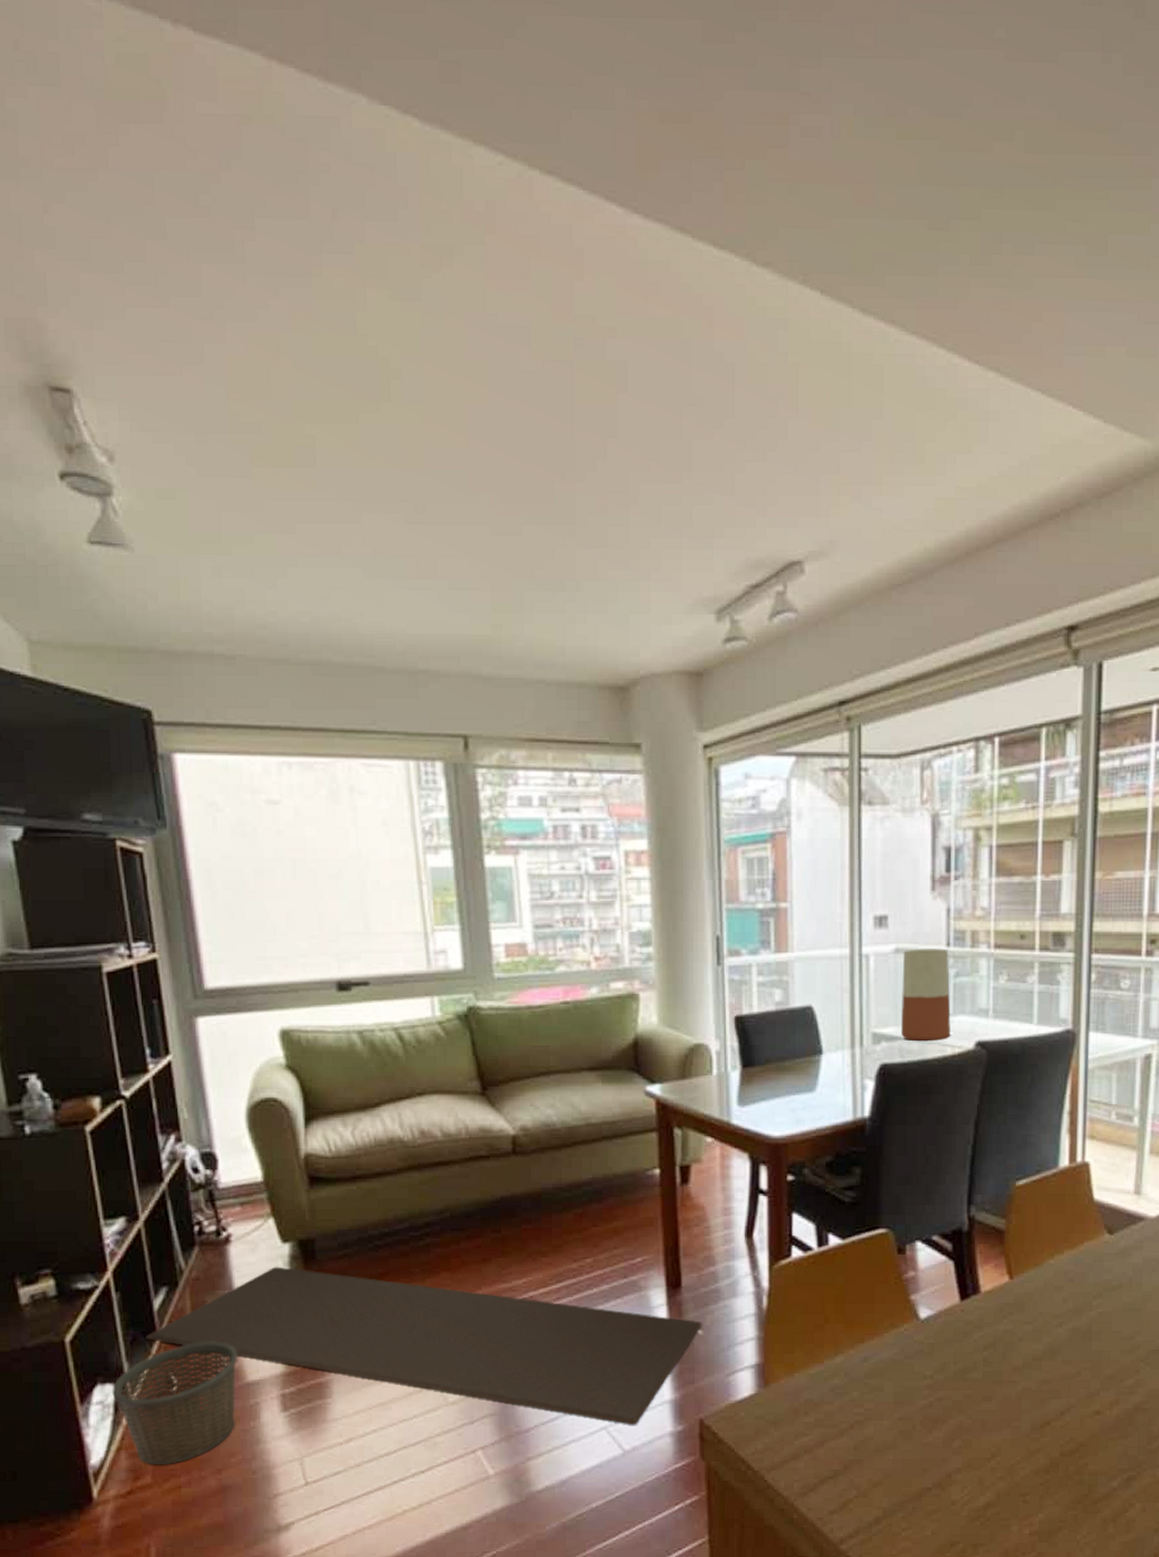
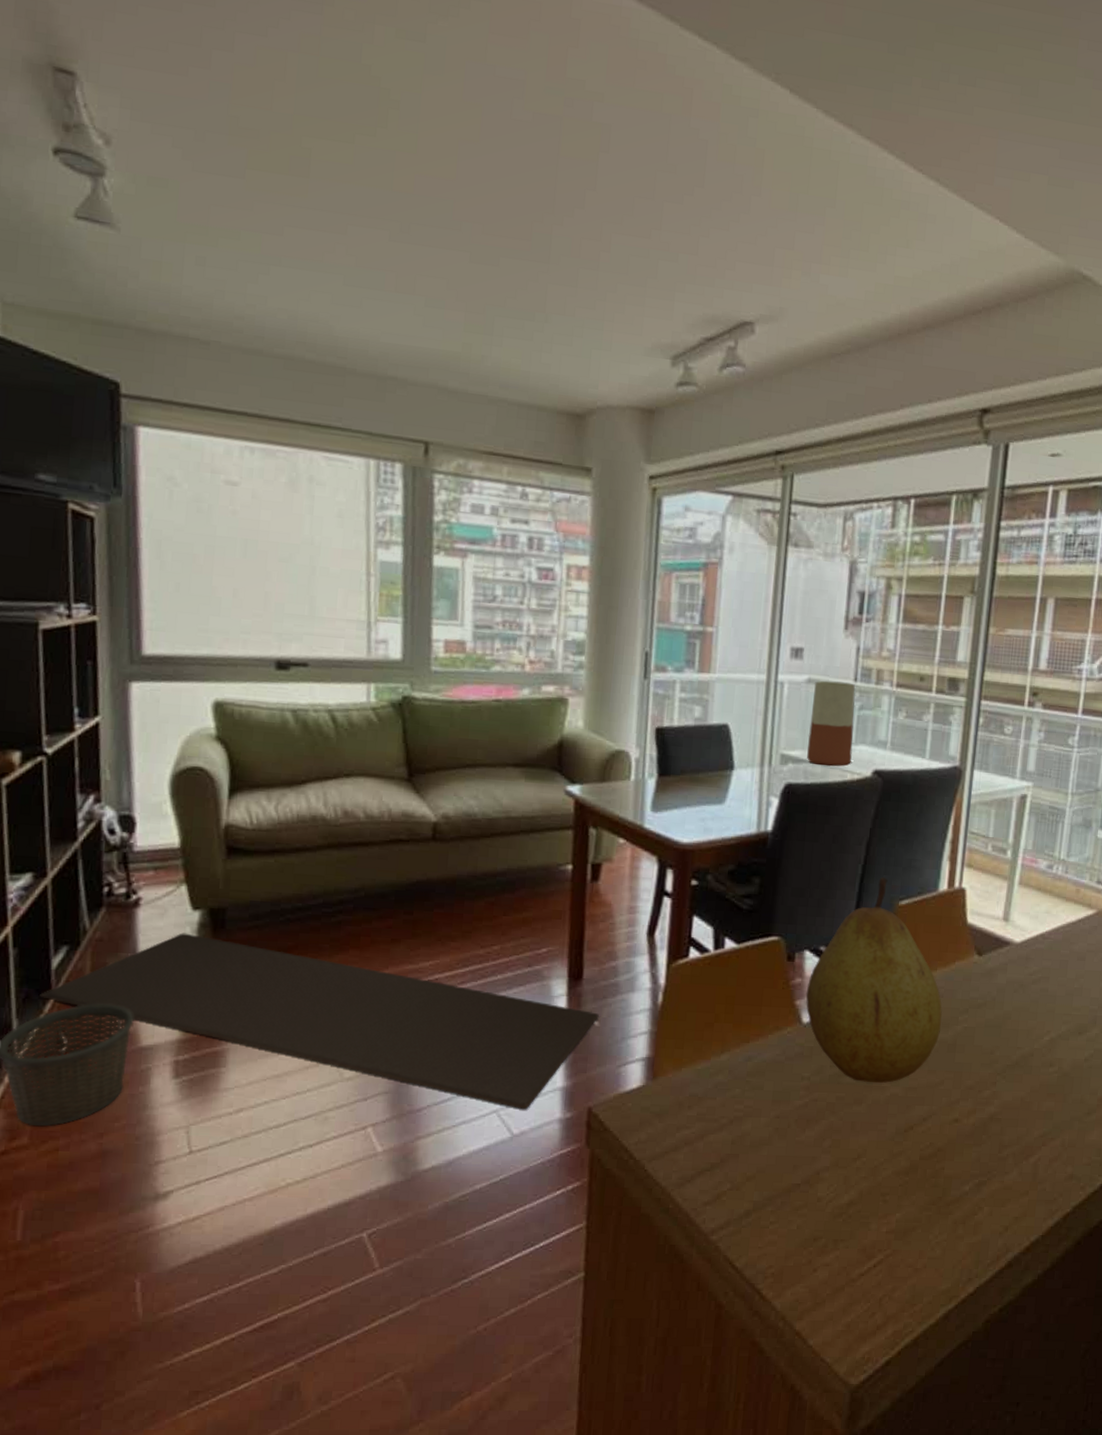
fruit: none [921,1157,1073,1377] -> present [805,877,942,1083]

